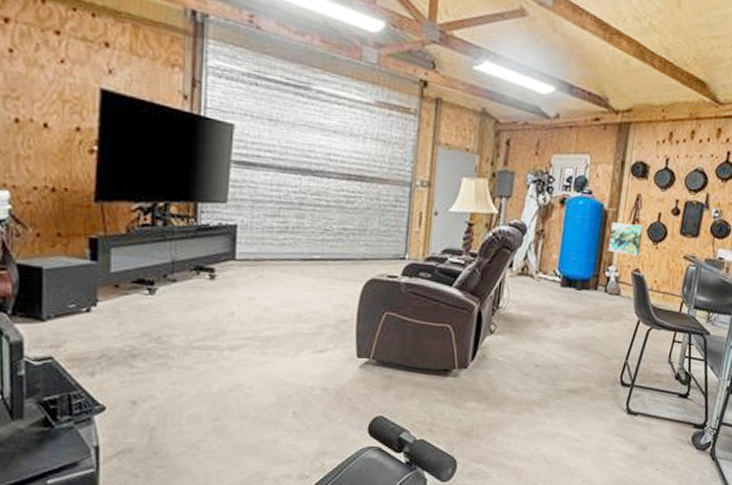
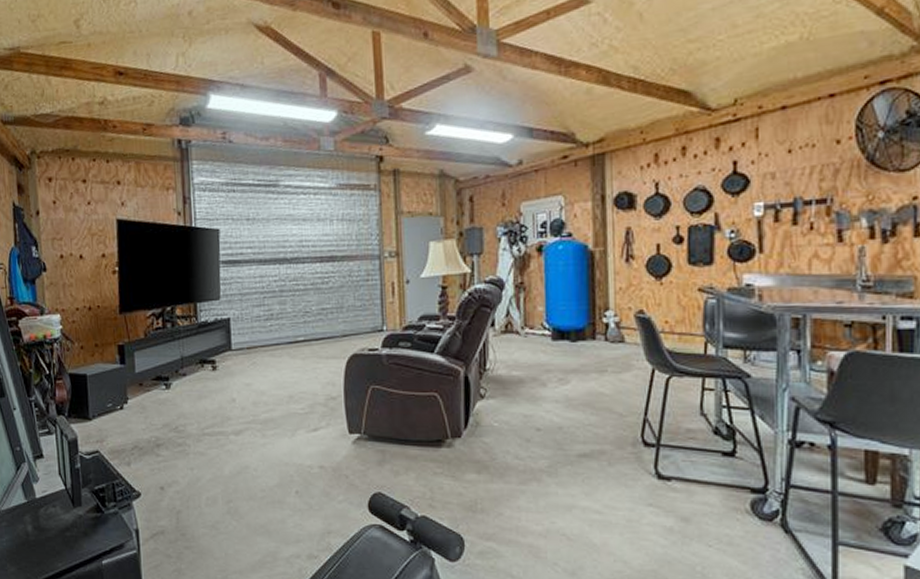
wall art: present [607,222,643,257] -> none [600,261,640,297]

